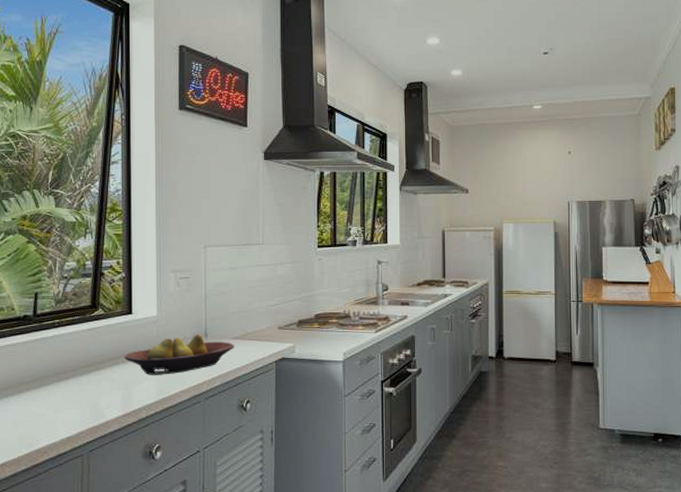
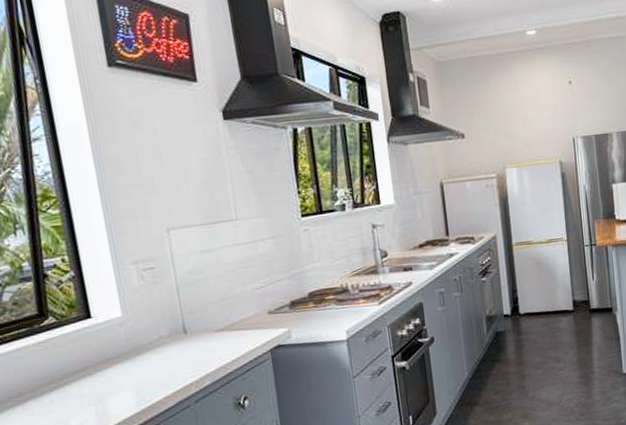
fruit bowl: present [124,334,234,375] -> none [90,331,221,385]

